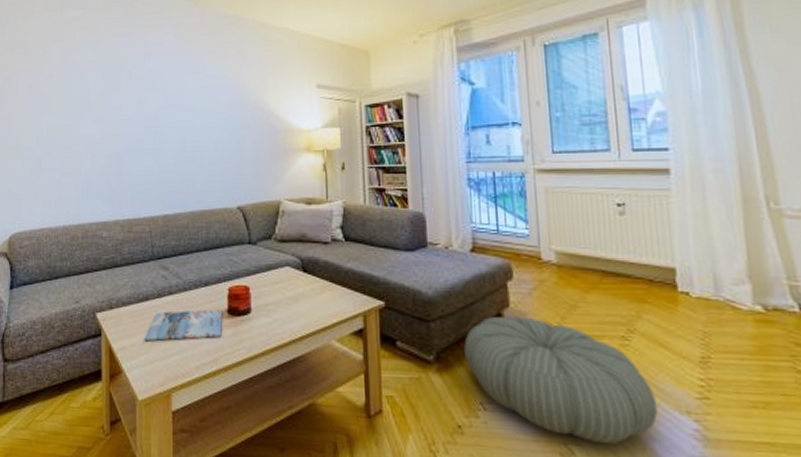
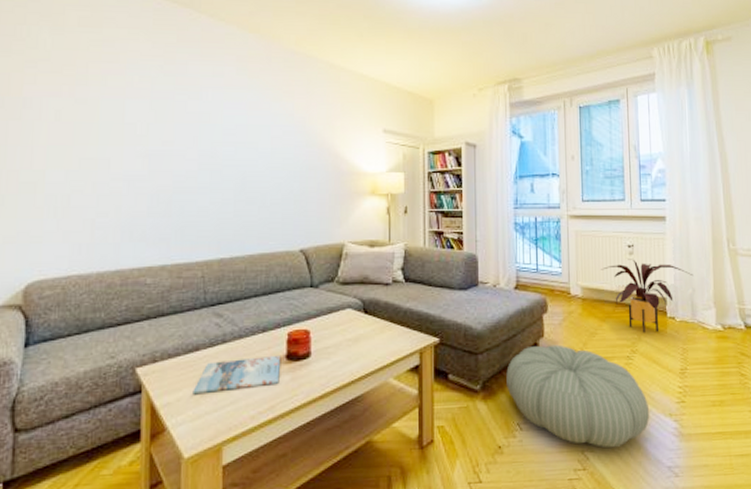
house plant: none [581,220,715,310] -> present [601,259,694,333]

